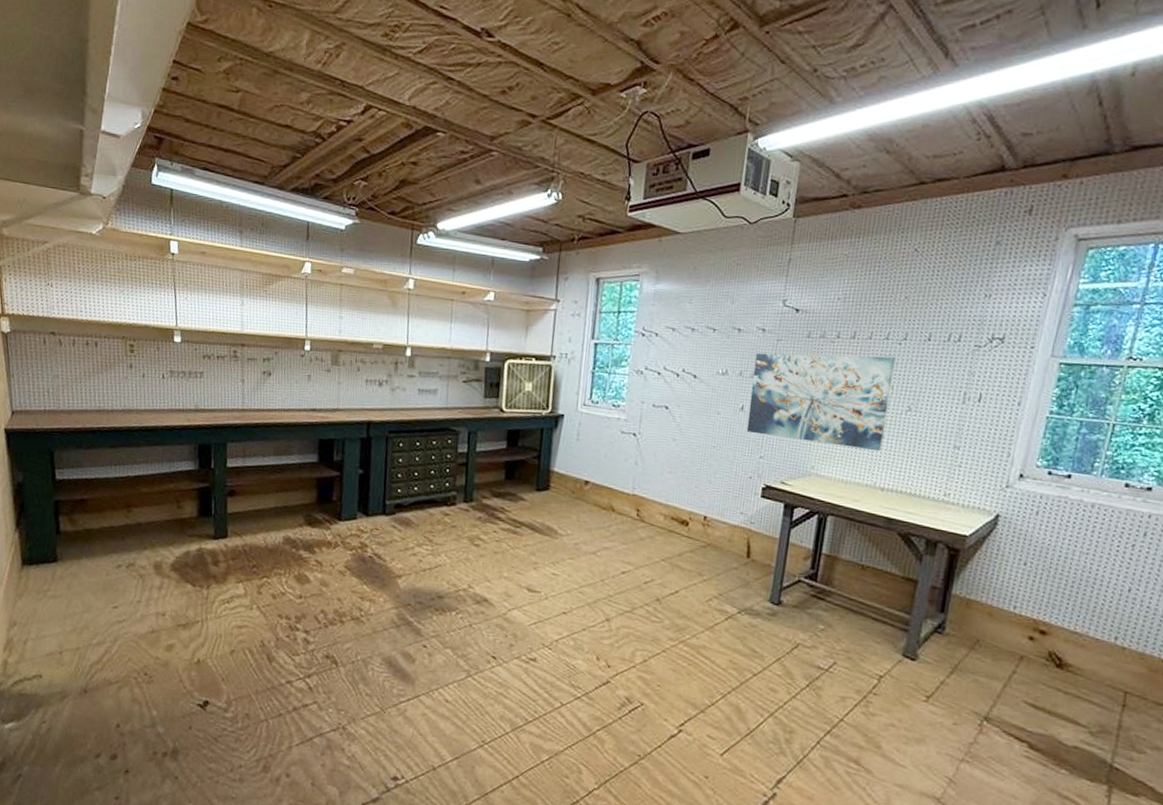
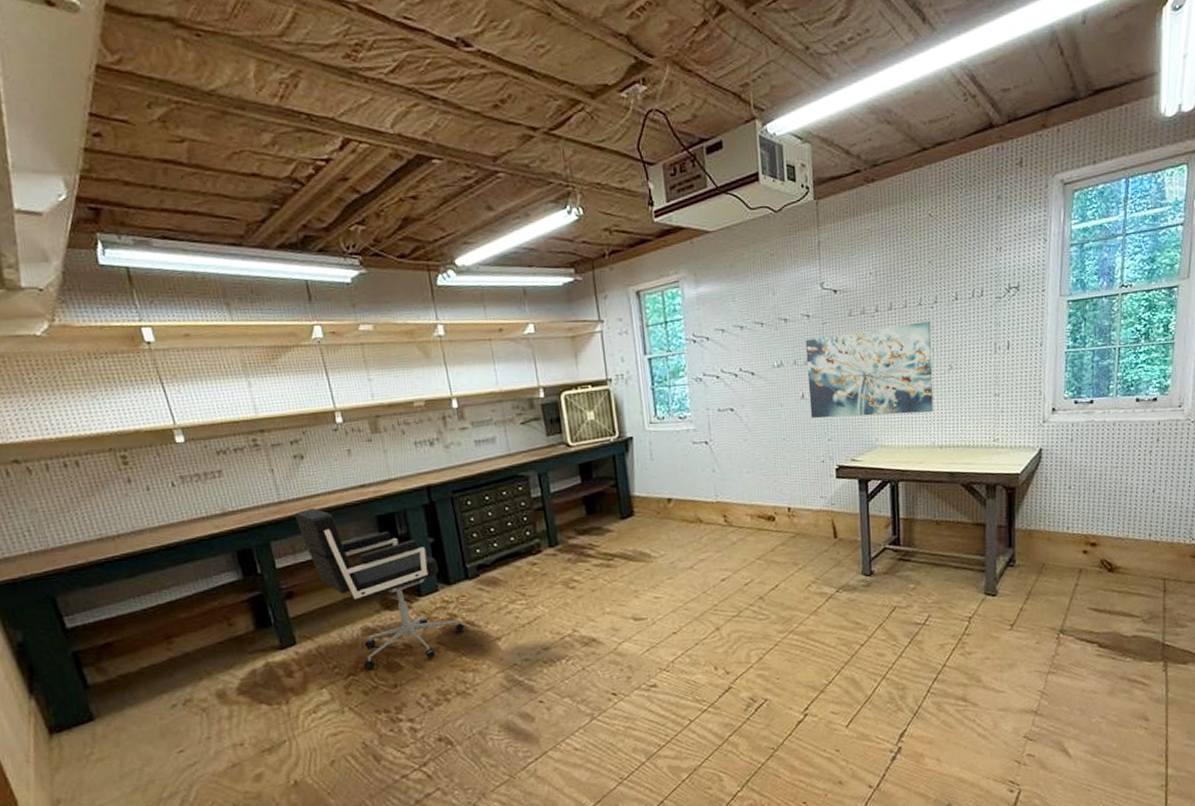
office chair: none [252,420,372,580] -> present [294,507,465,670]

